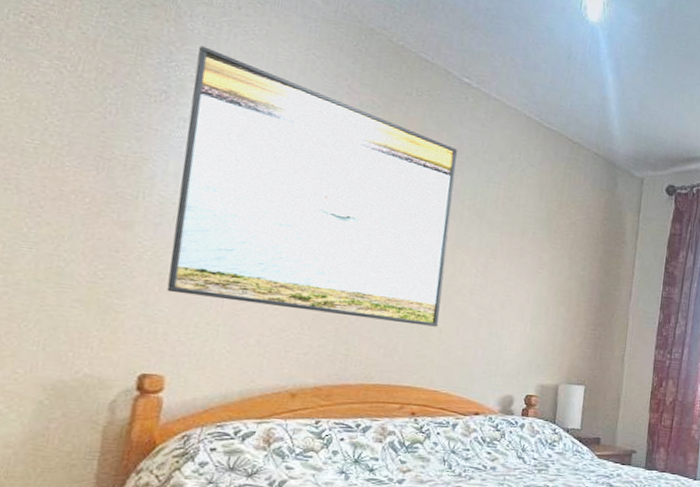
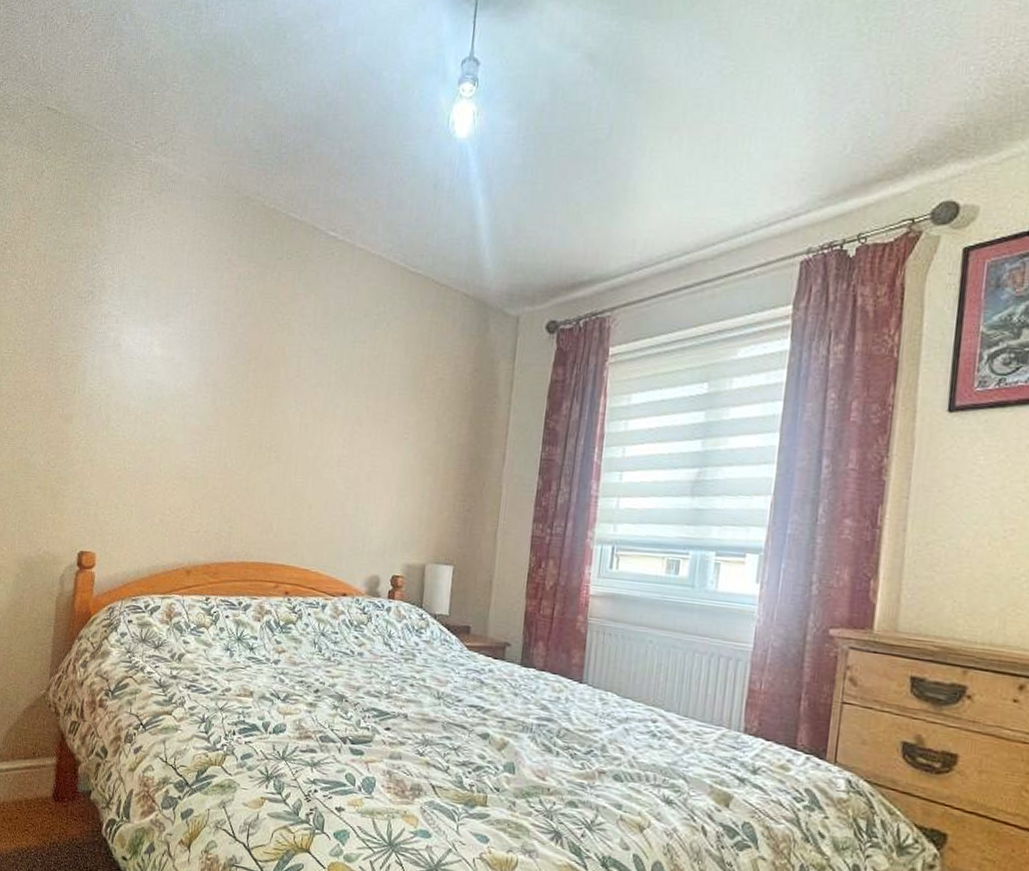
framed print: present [167,46,458,327] -> none [96,244,325,503]

